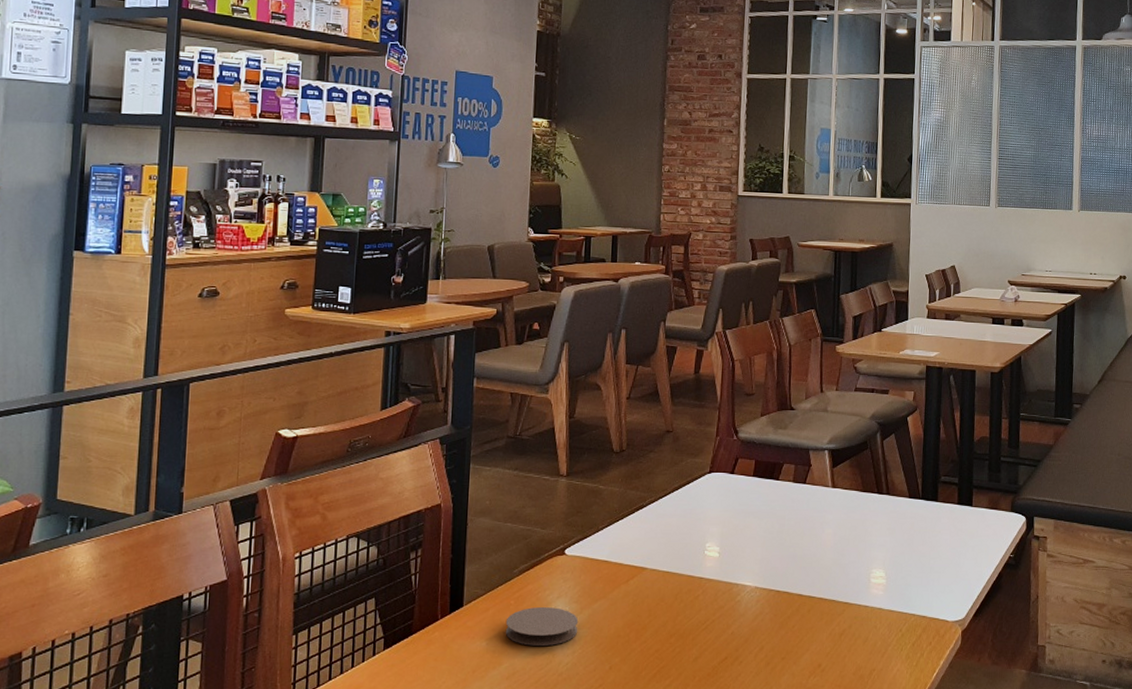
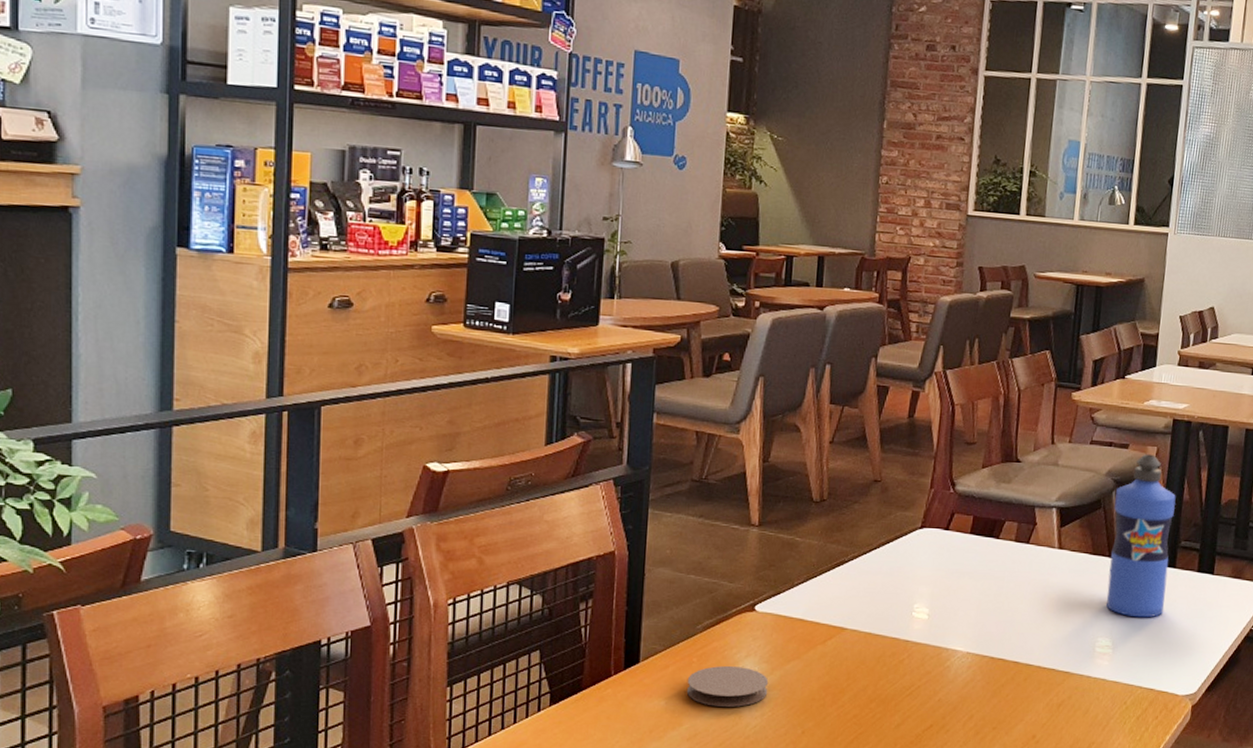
water bottle: none [877,398,934,549] -> present [1106,454,1176,618]

